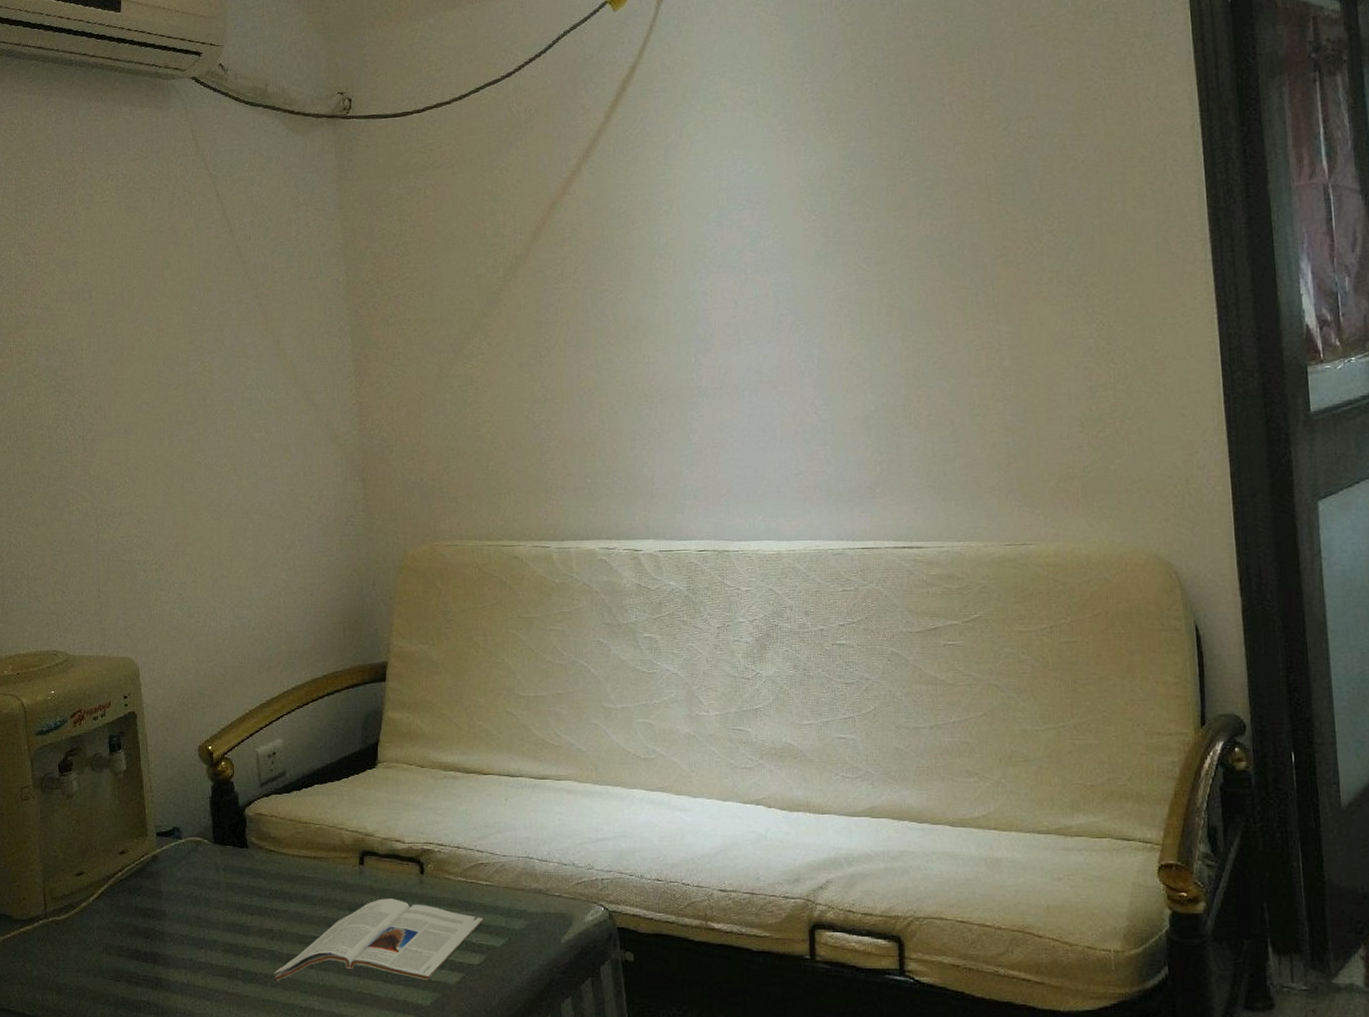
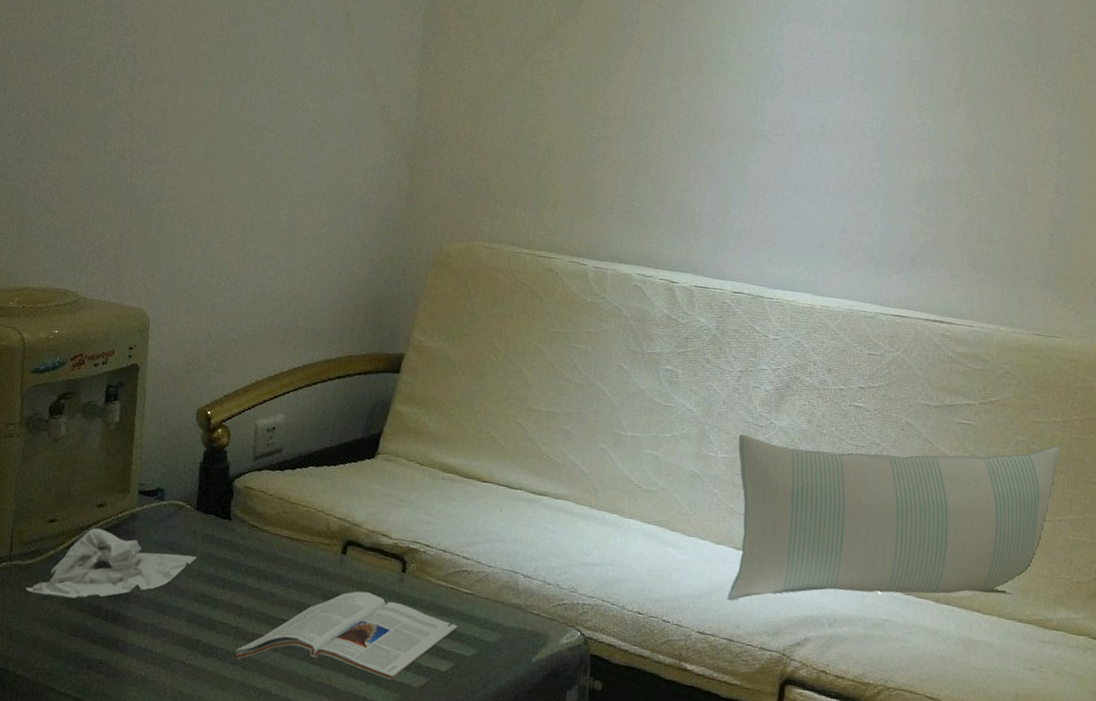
tissue: none [65,874,222,946] -> present [25,528,197,599]
pillow: none [727,653,1053,855] -> present [727,433,1061,601]

